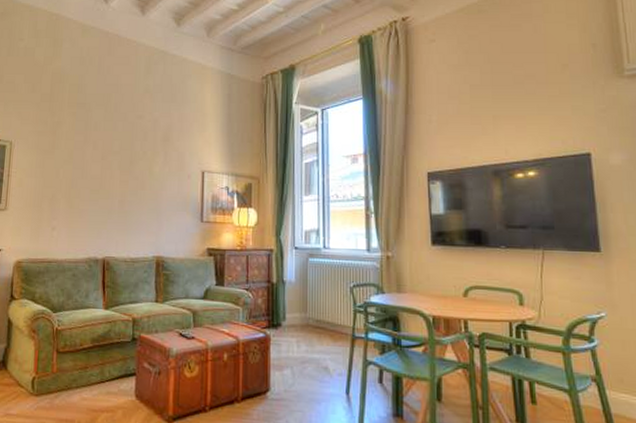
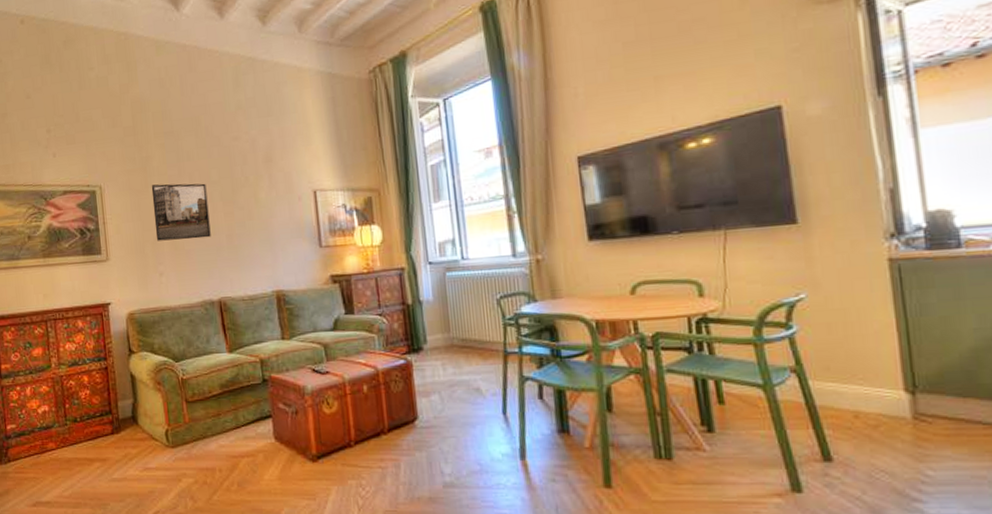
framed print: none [54,147,108,201] -> present [151,183,211,241]

